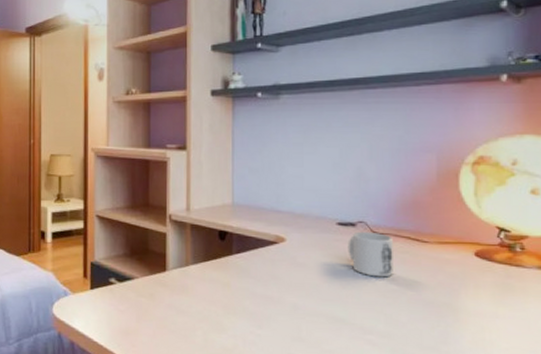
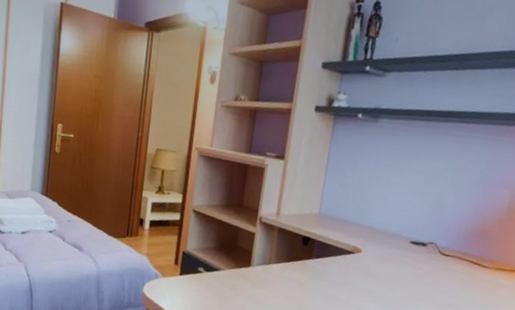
mug: present [347,231,393,278] -> none [415,251,457,294]

